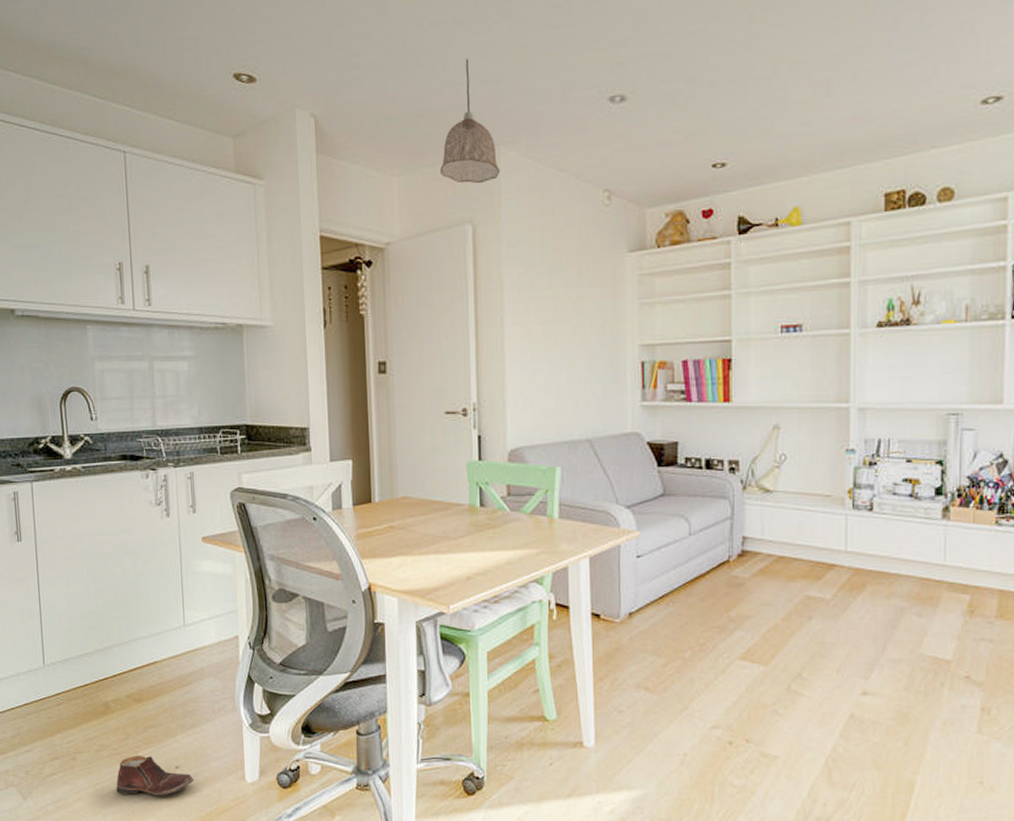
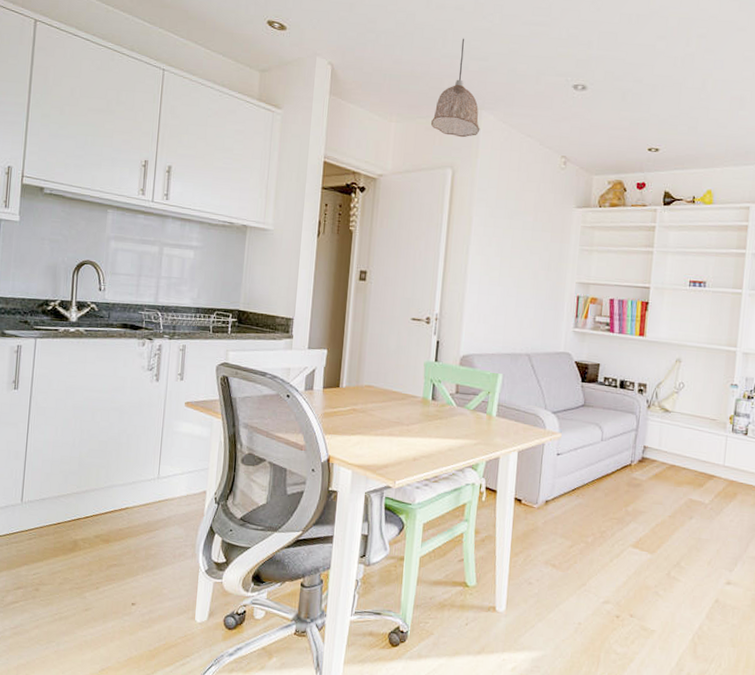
shoe: present [116,755,195,797] -> none [73,590,148,630]

